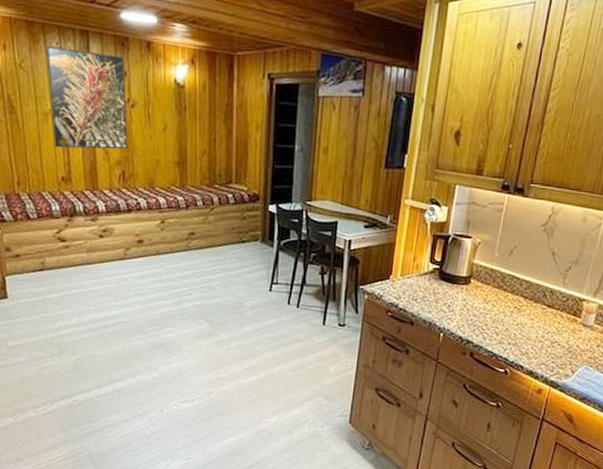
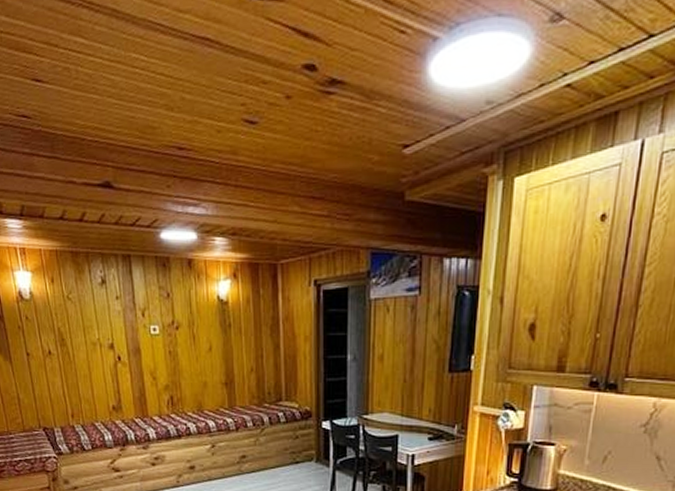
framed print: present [46,45,128,149] -> none [91,274,174,377]

